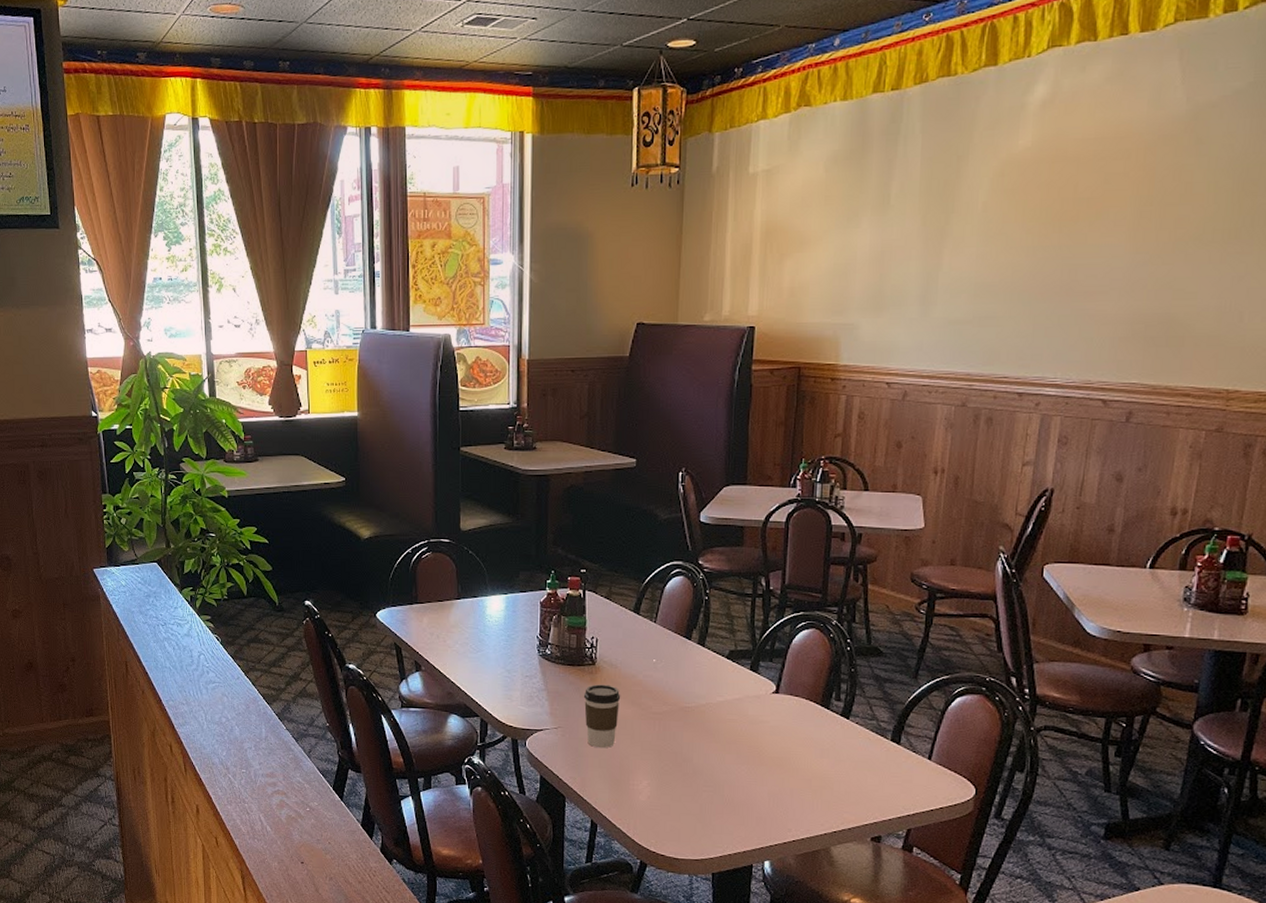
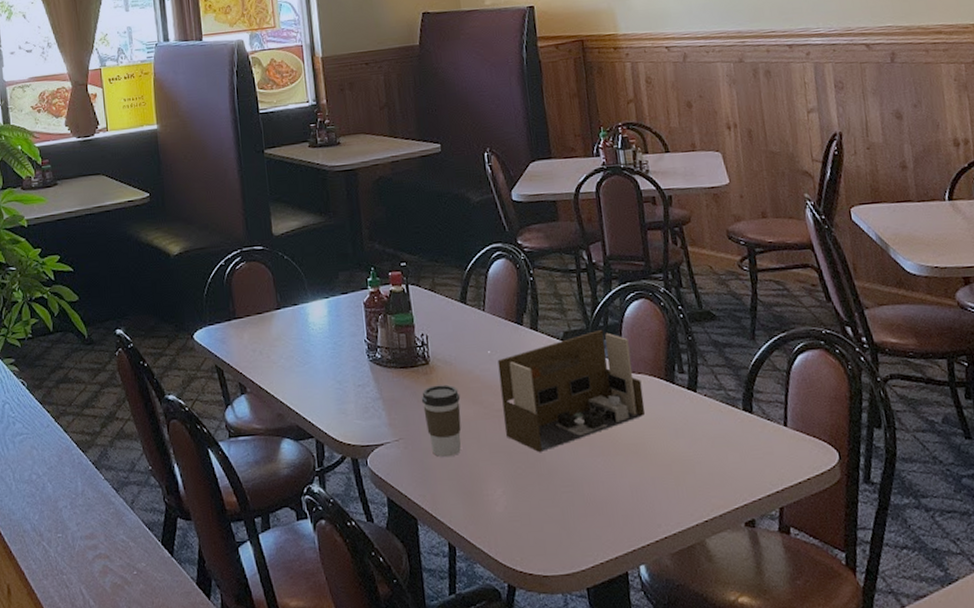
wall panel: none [659,652,797,754] -> present [497,329,646,452]

